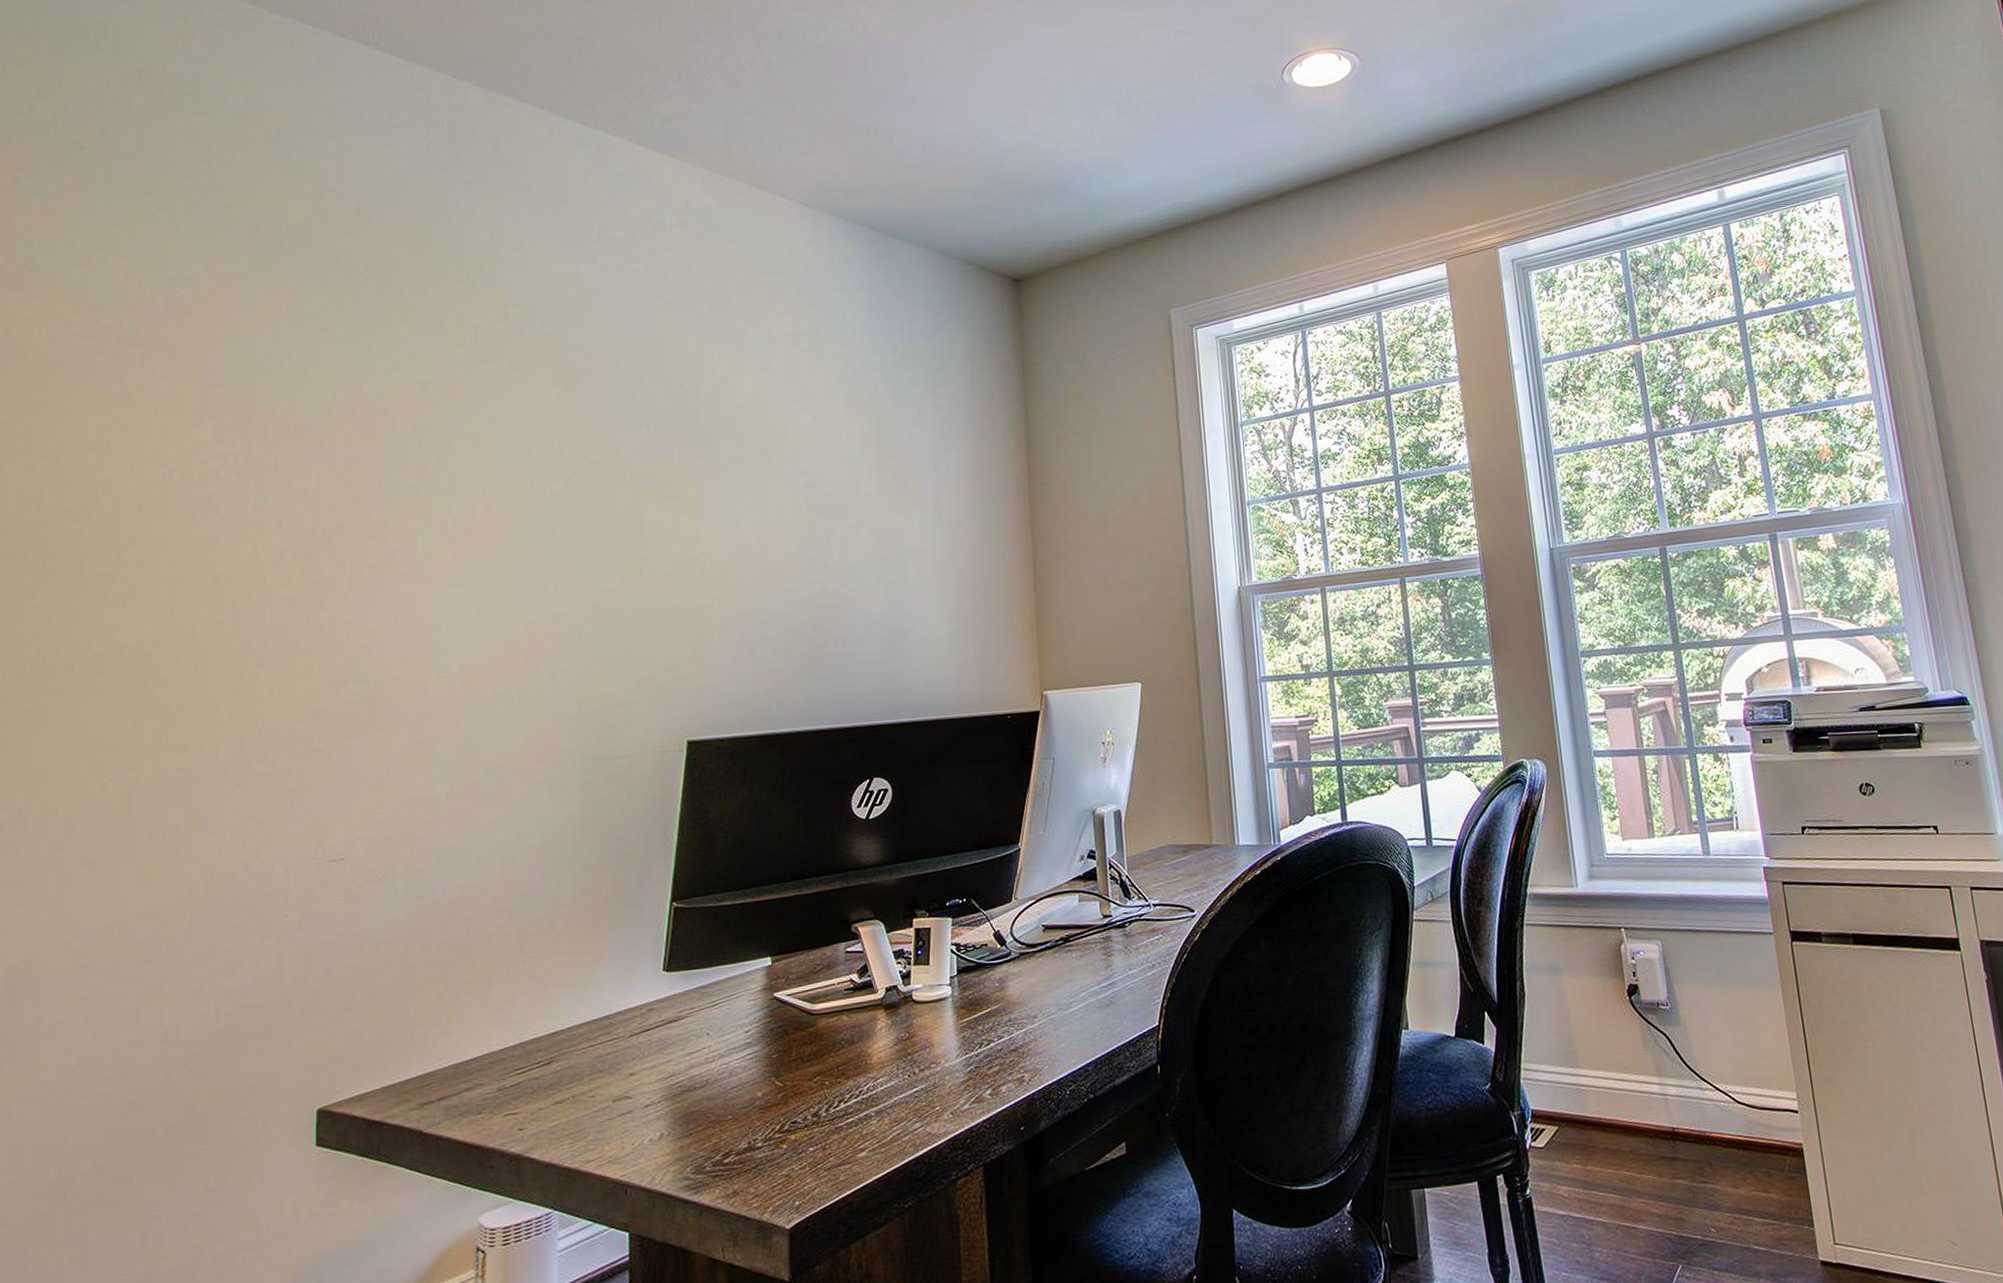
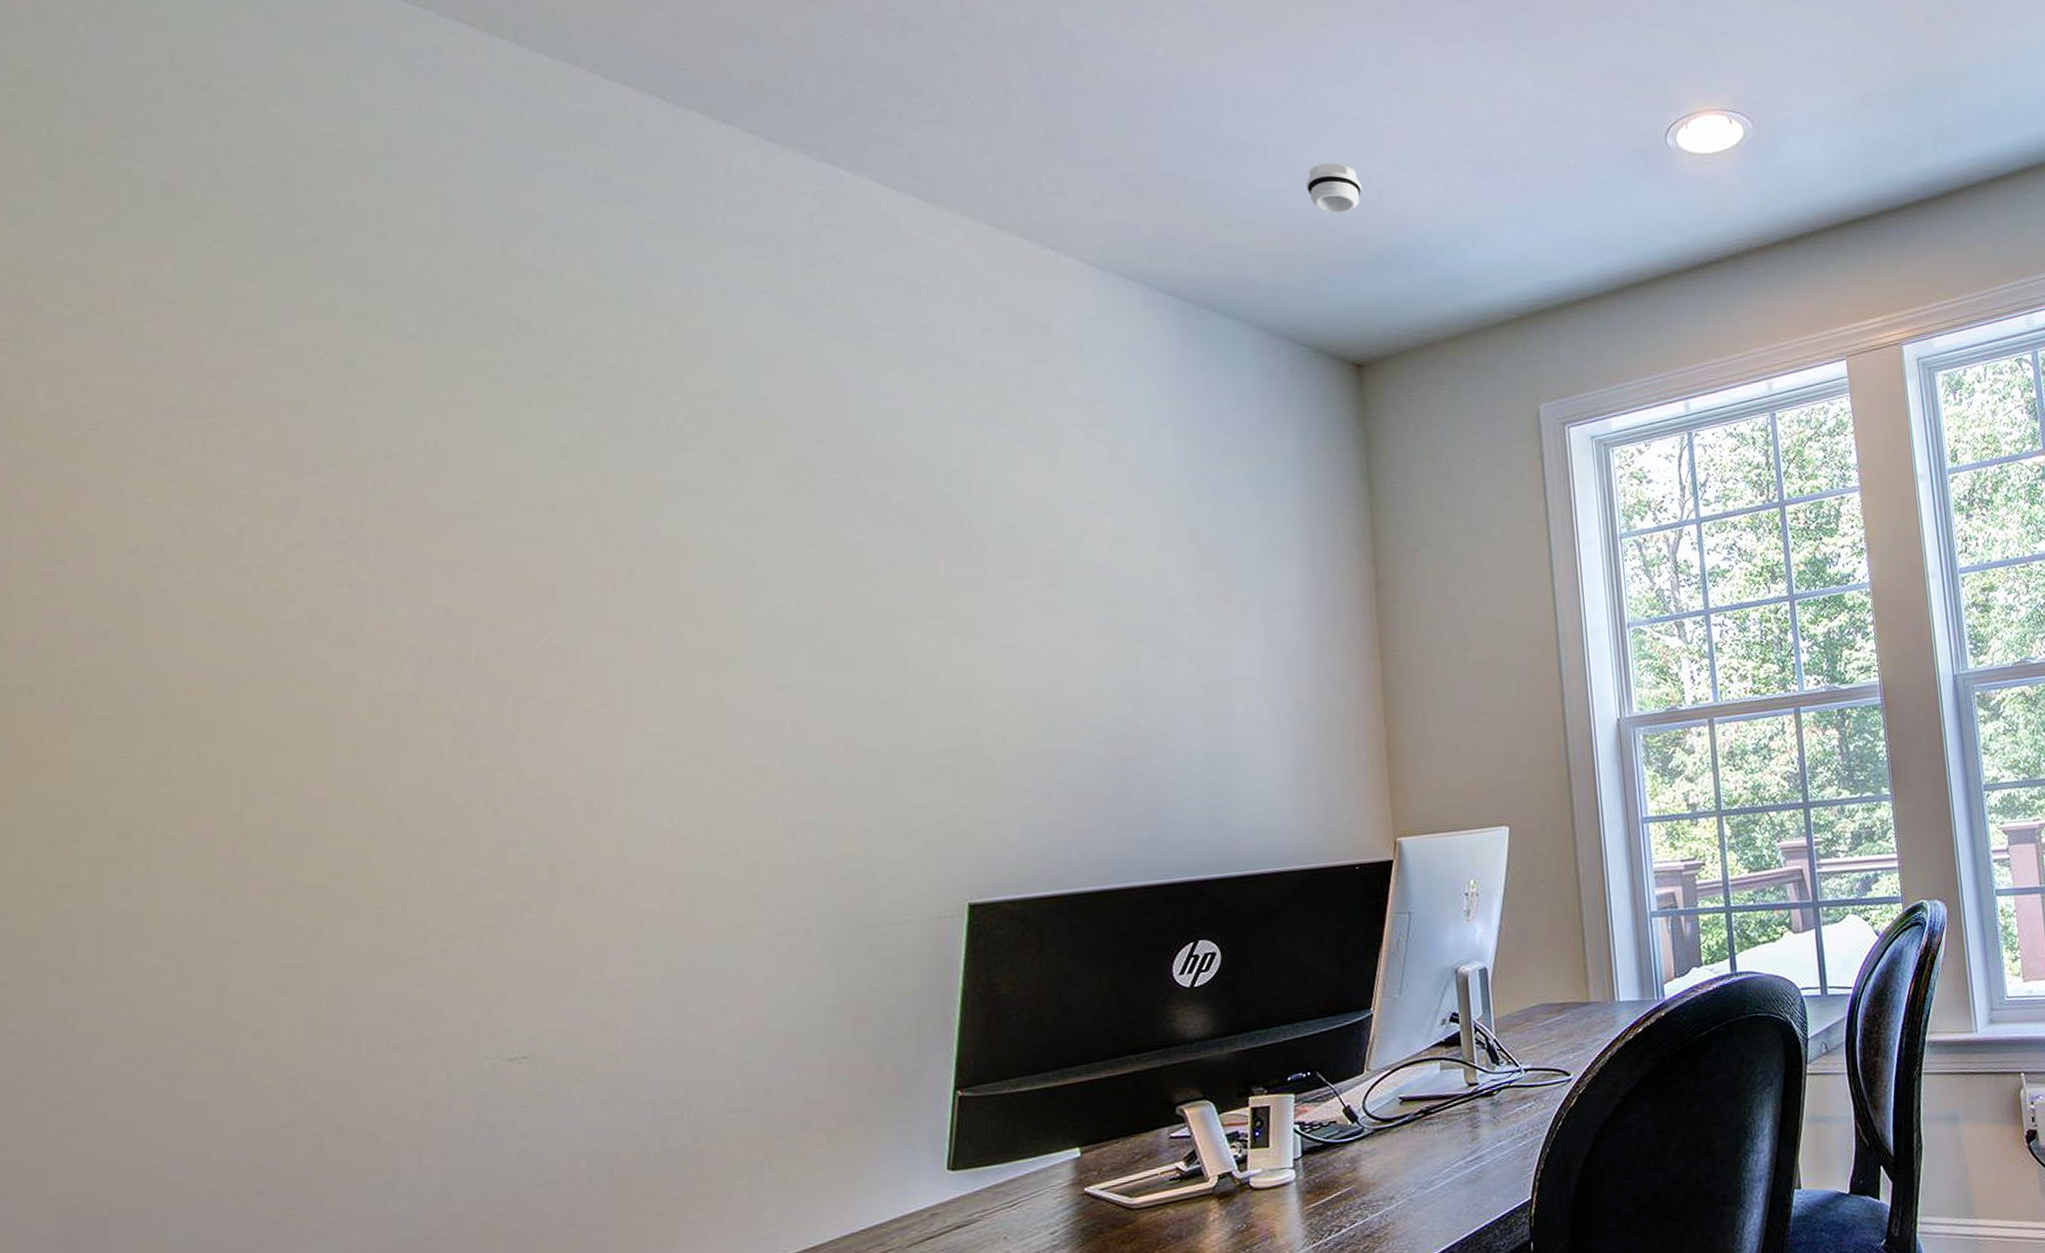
smoke detector: none [975,110,1022,153] -> present [1306,163,1362,214]

